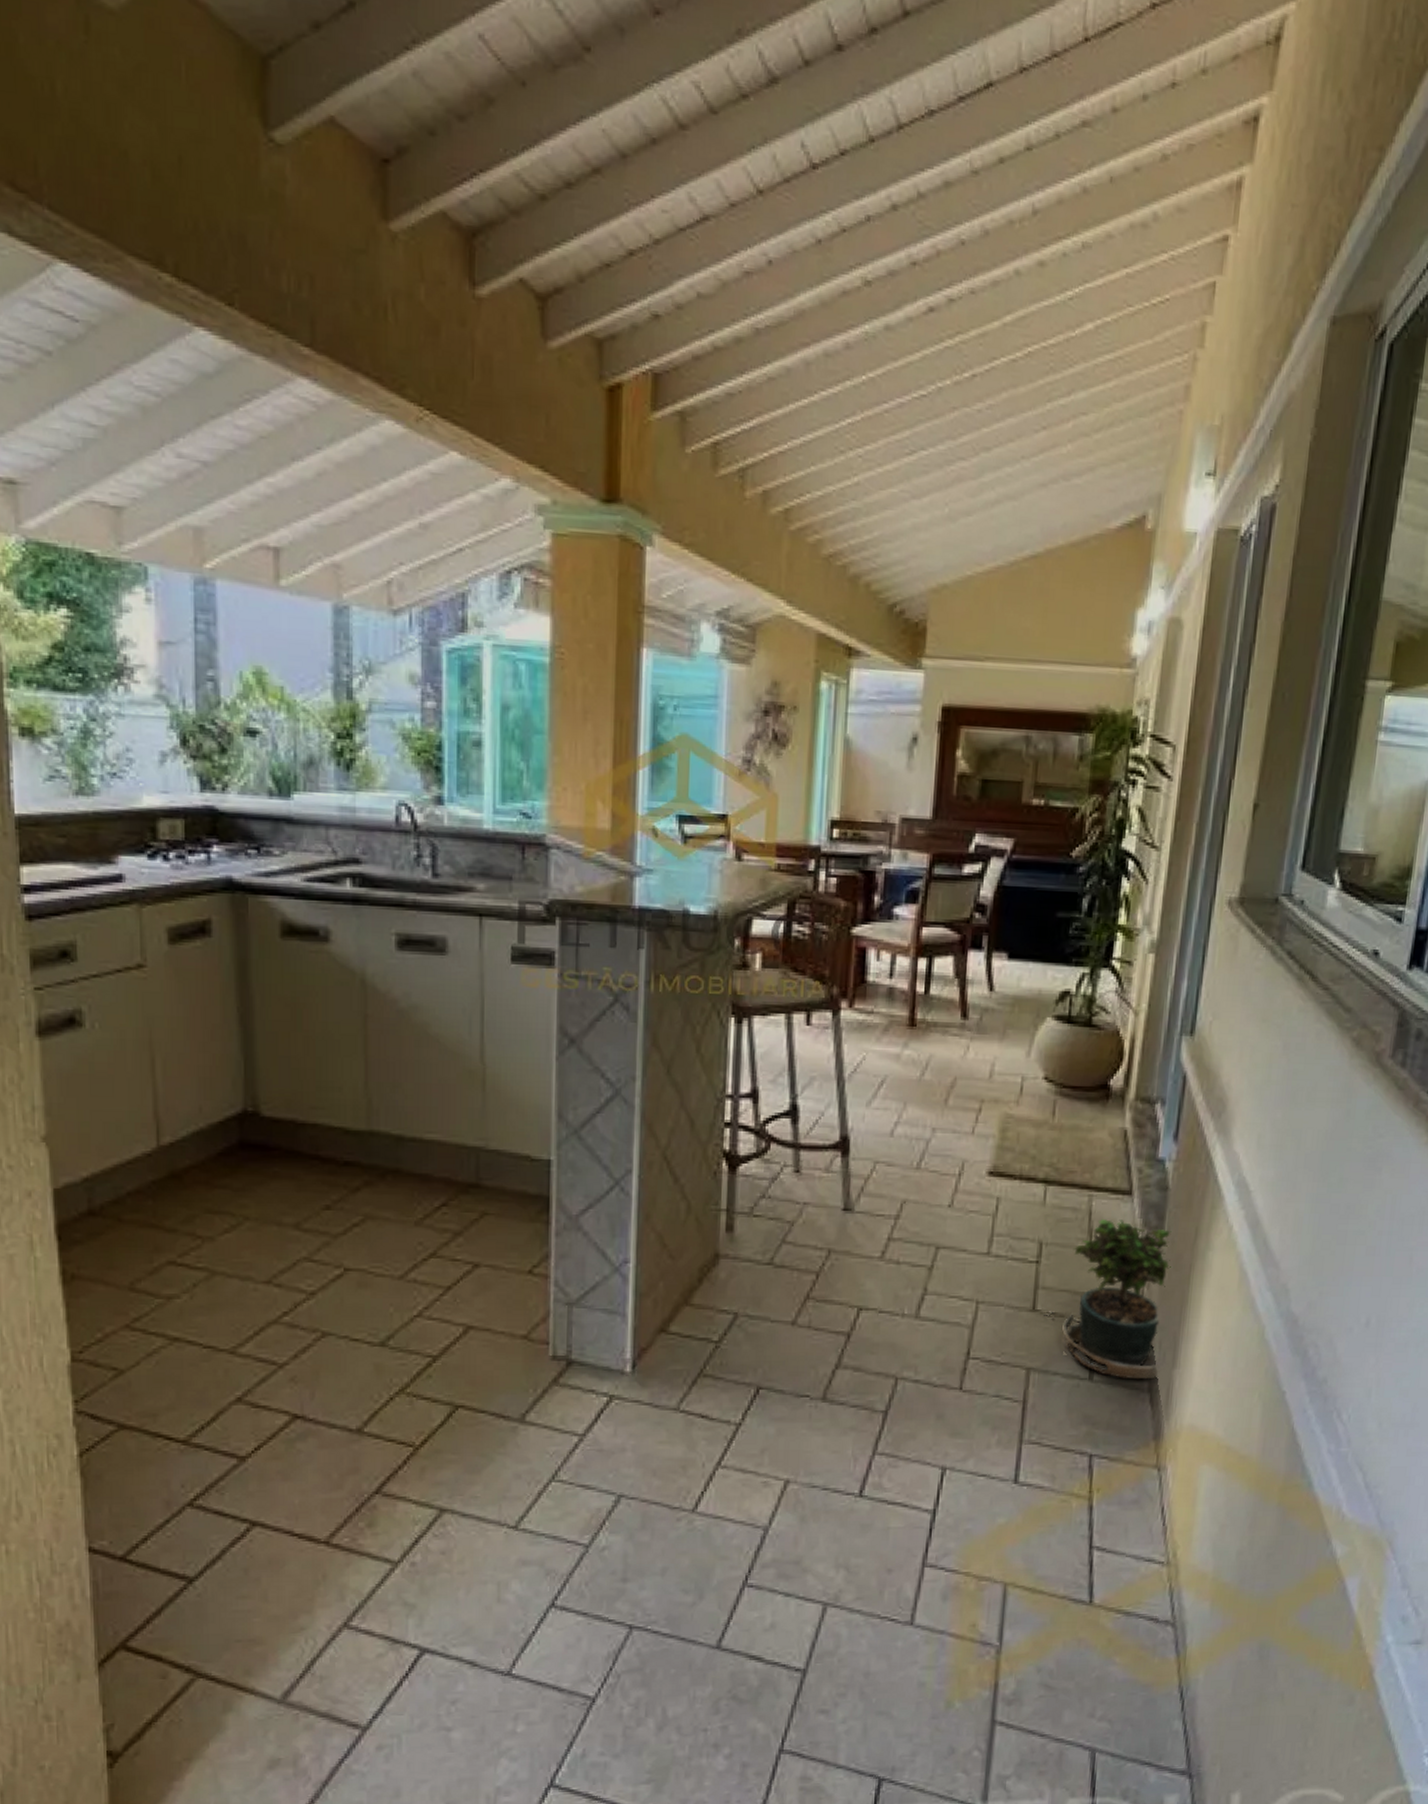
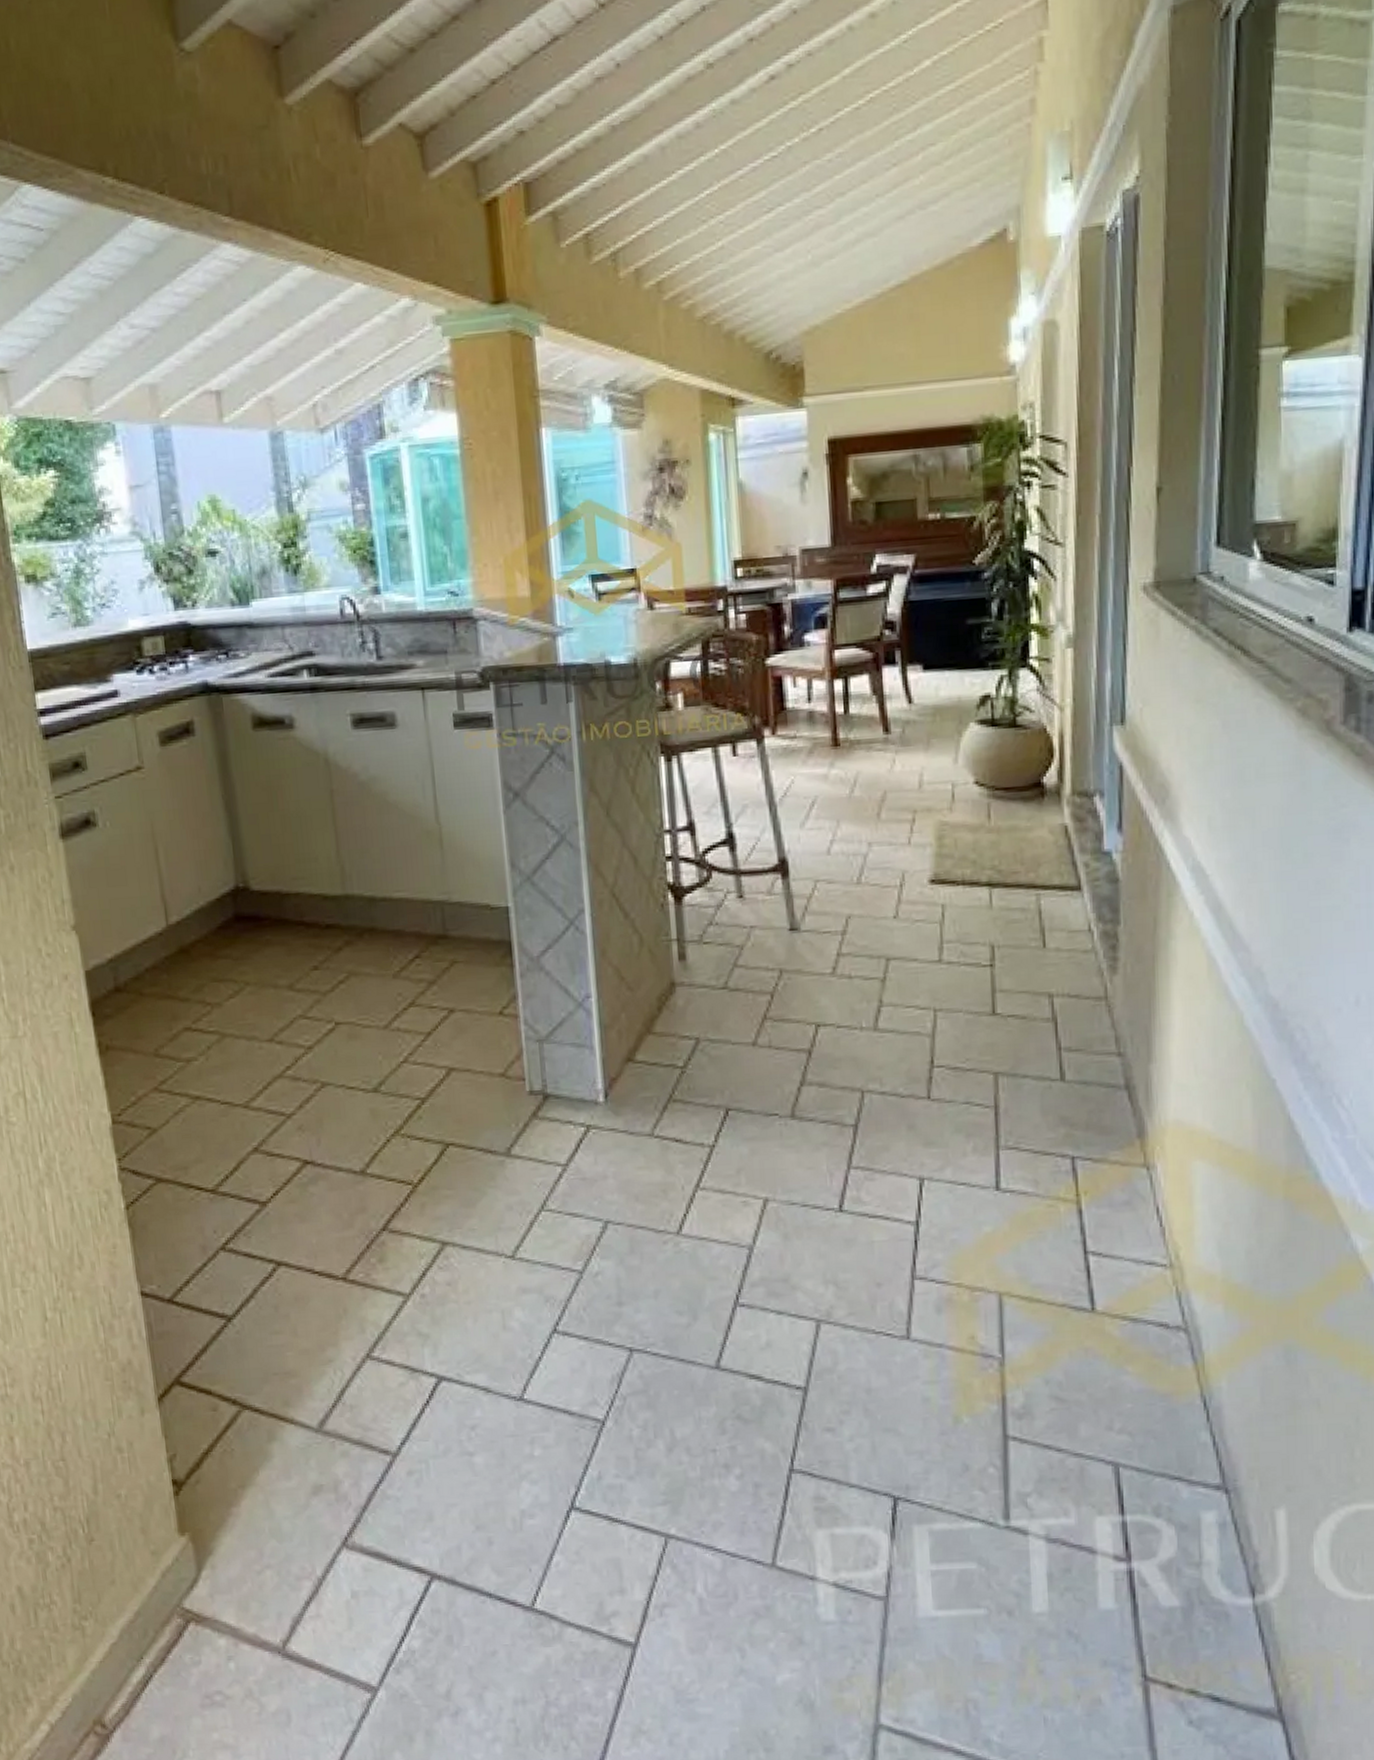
potted plant: present [1044,1218,1172,1380] -> none [1005,916,1134,1077]

